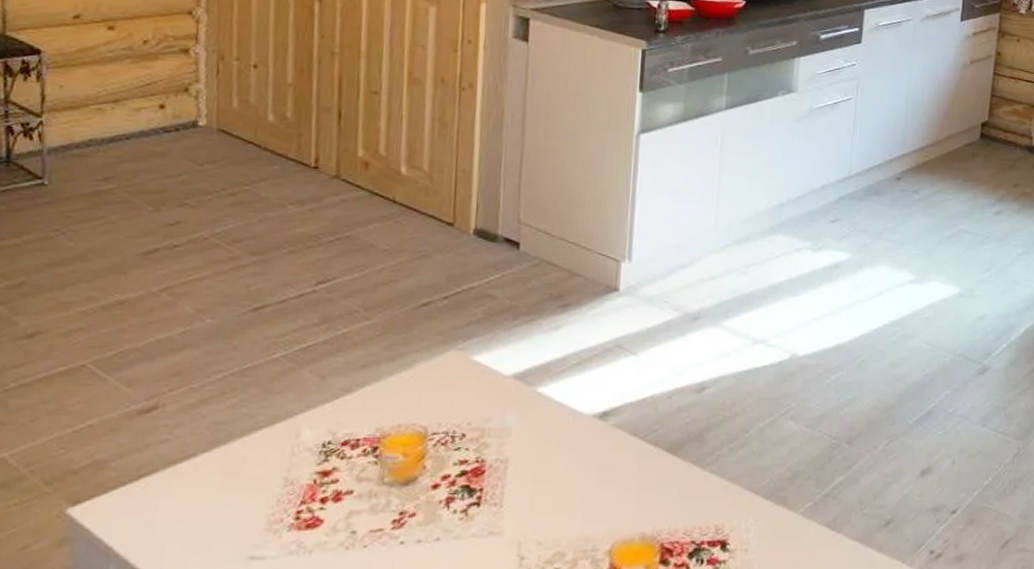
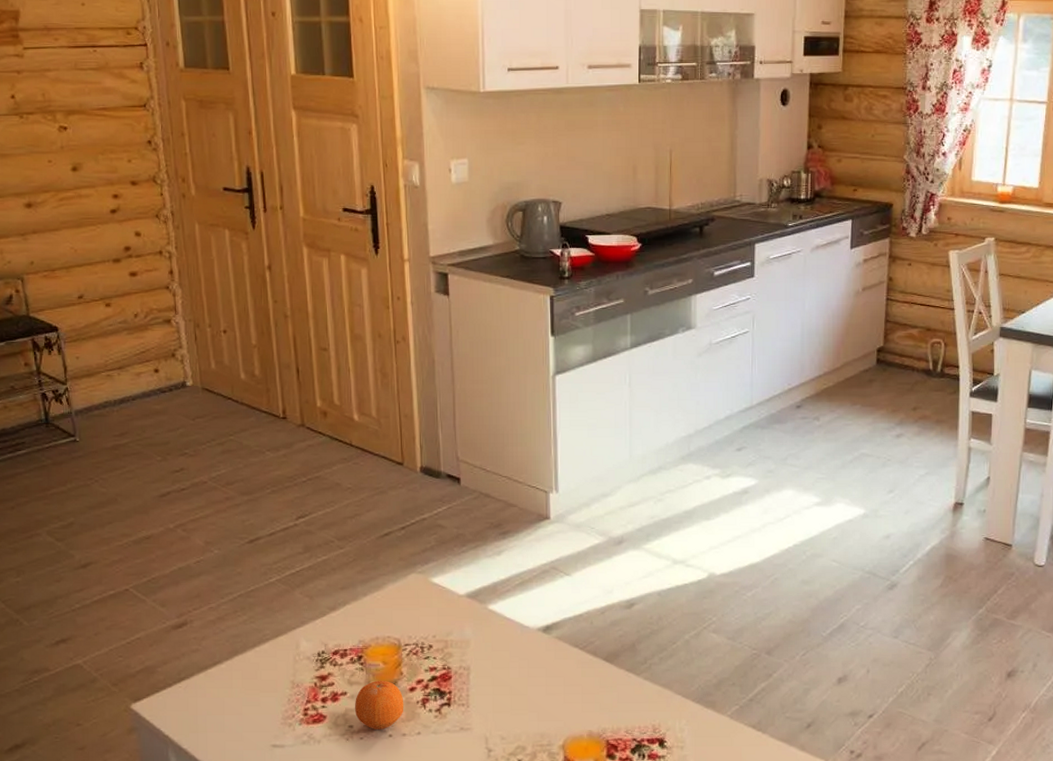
fruit: none [361,475,424,535] -> present [355,680,404,729]

